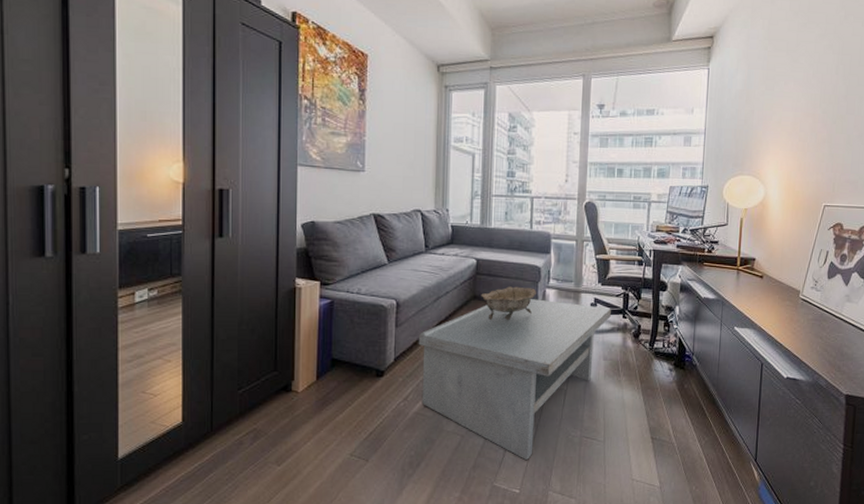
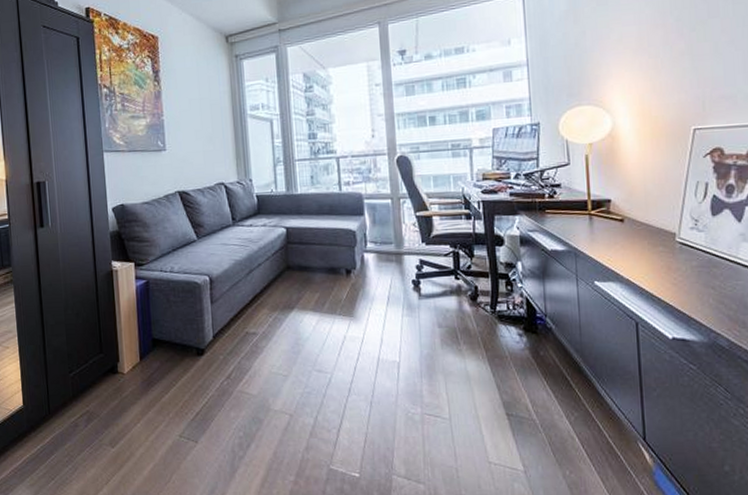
coffee table: present [418,299,611,461] -> none [234,265,441,441]
decorative bowl: present [481,286,536,321] -> none [294,253,354,291]

